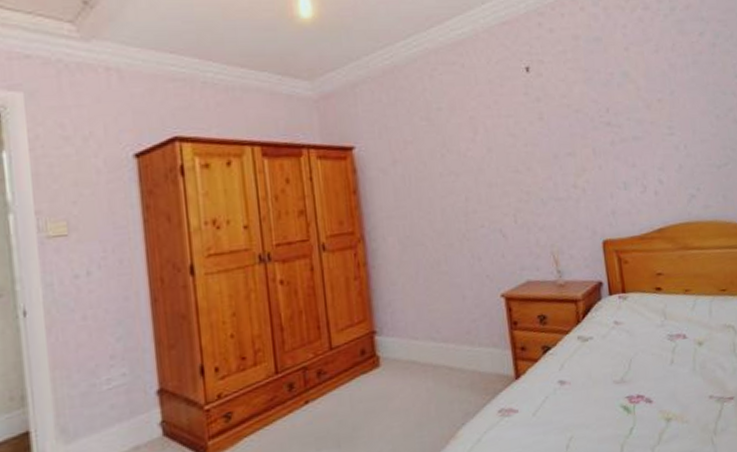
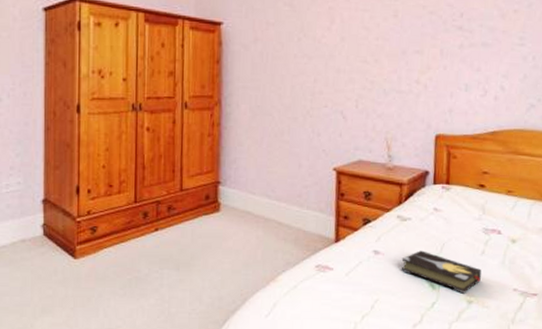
hardback book: none [590,371,675,412] -> present [401,250,481,294]

